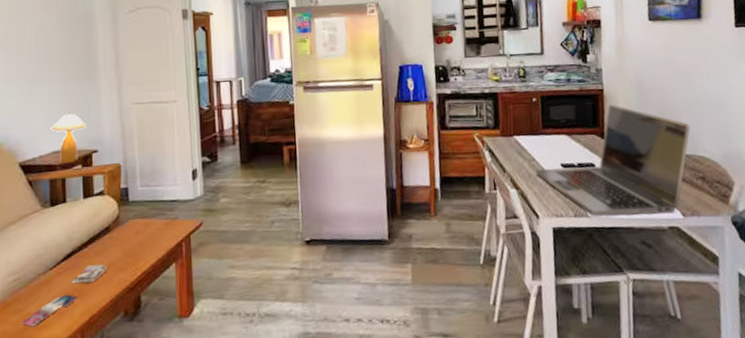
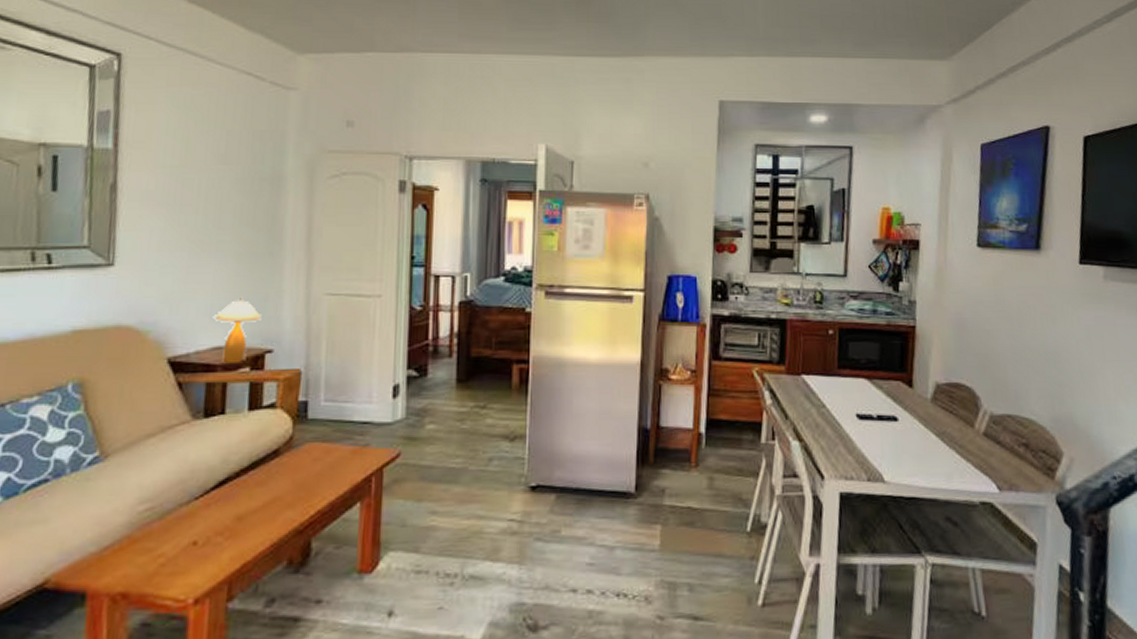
magazine: present [21,264,107,327] -> none [149,496,271,572]
laptop: present [535,104,691,216] -> none [824,345,1016,484]

